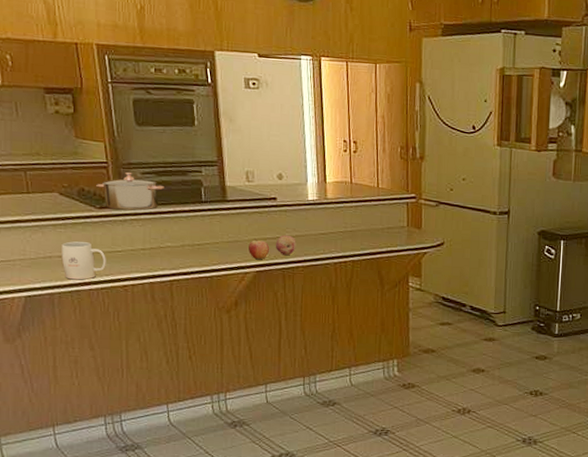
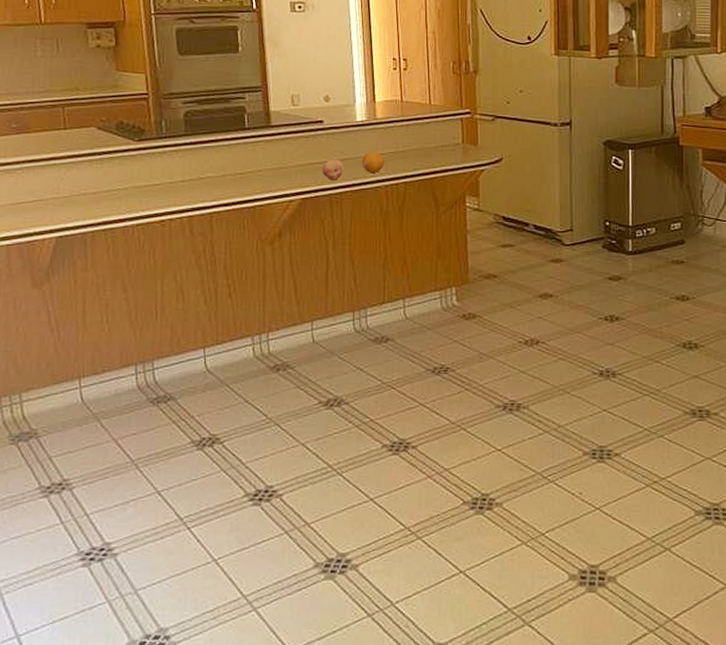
mug: present [61,241,107,280] -> none [96,177,144,217]
cooking pot: present [96,171,164,211] -> none [135,102,206,142]
fruit: present [249,239,270,259] -> none [294,164,316,185]
fruit: none [313,230,334,250] -> present [362,152,384,173]

